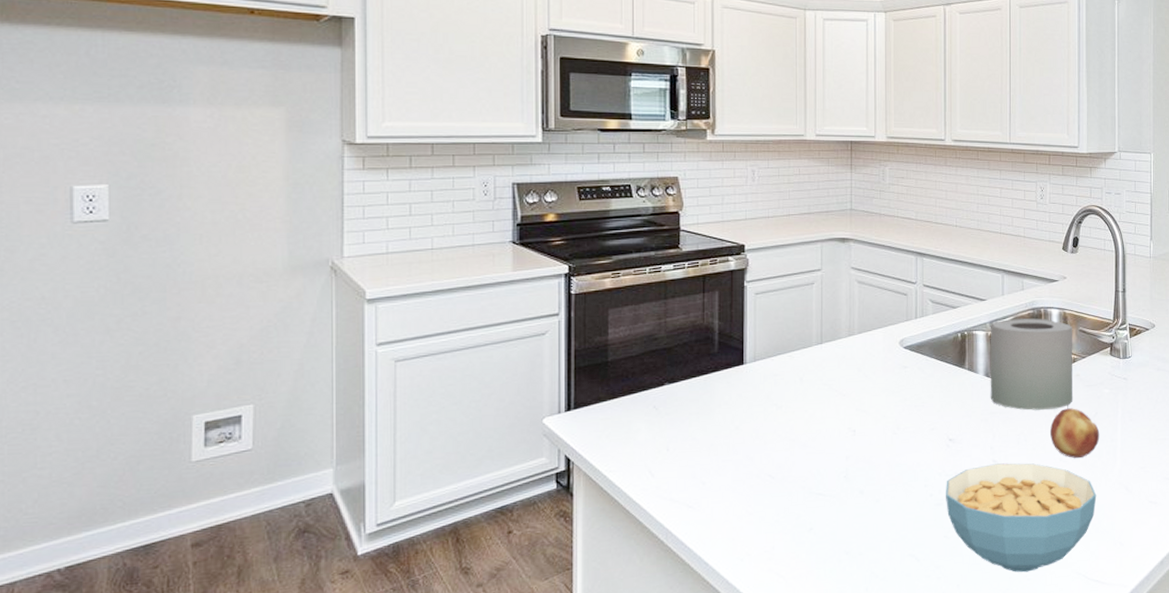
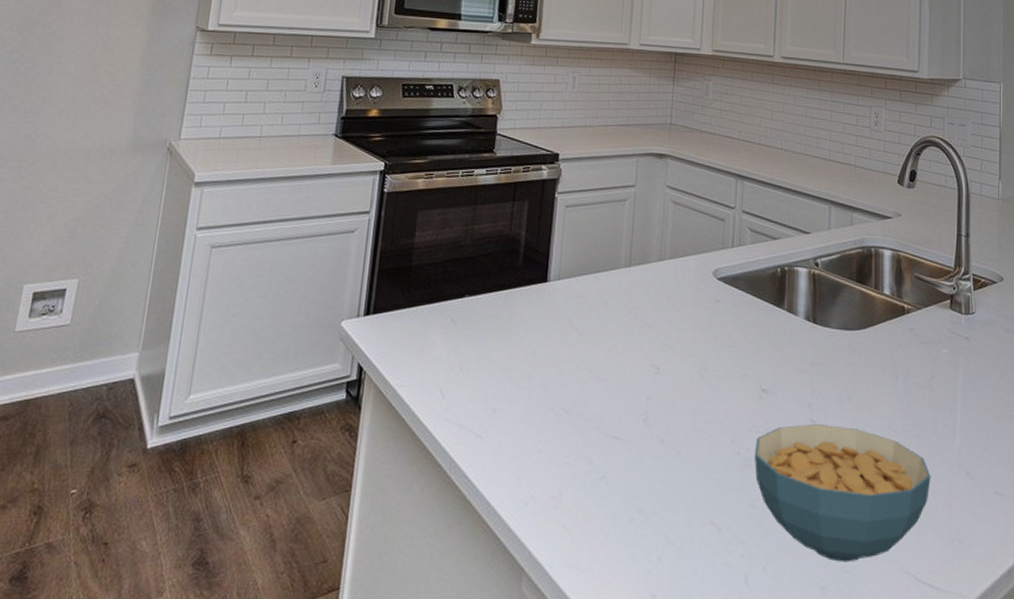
toilet paper roll: present [990,318,1072,411] -> none [810,257,907,366]
fruit: present [1050,408,1100,458] -> none [878,367,936,428]

